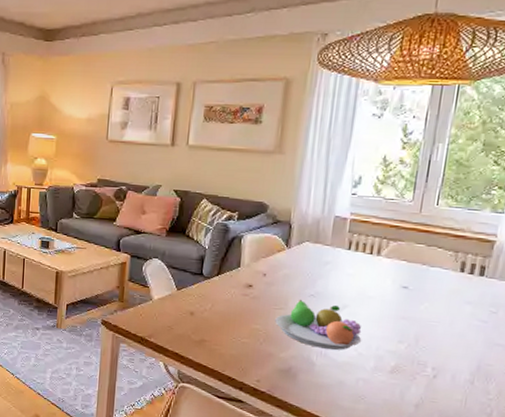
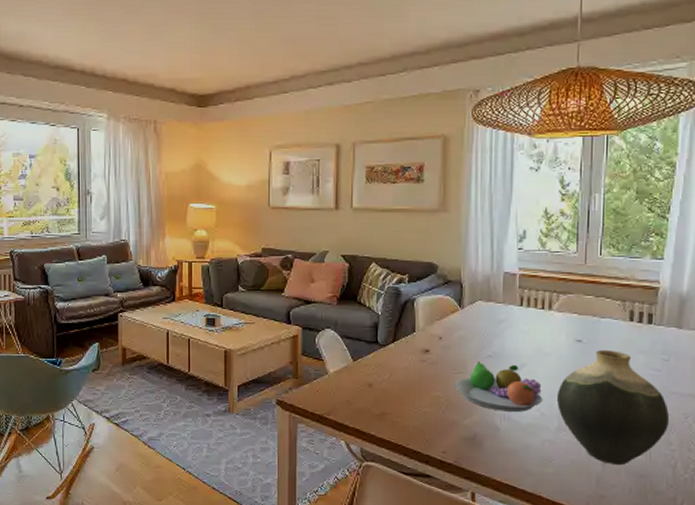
vase: none [375,298,491,409] -> present [556,350,670,466]

